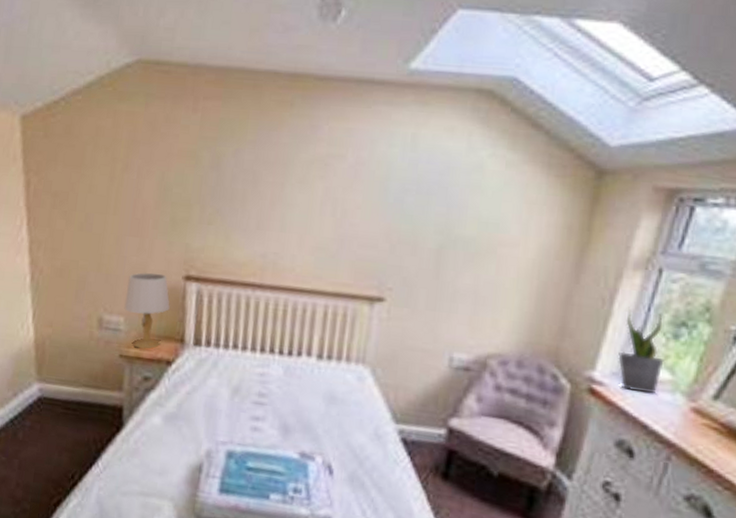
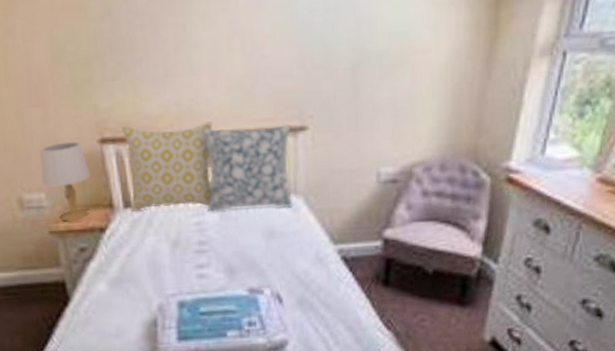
pillow: none [199,268,294,359] -> present [121,121,214,212]
pillow: none [273,282,369,376] -> present [202,124,294,212]
potted plant: present [618,306,664,394] -> none [531,94,572,174]

